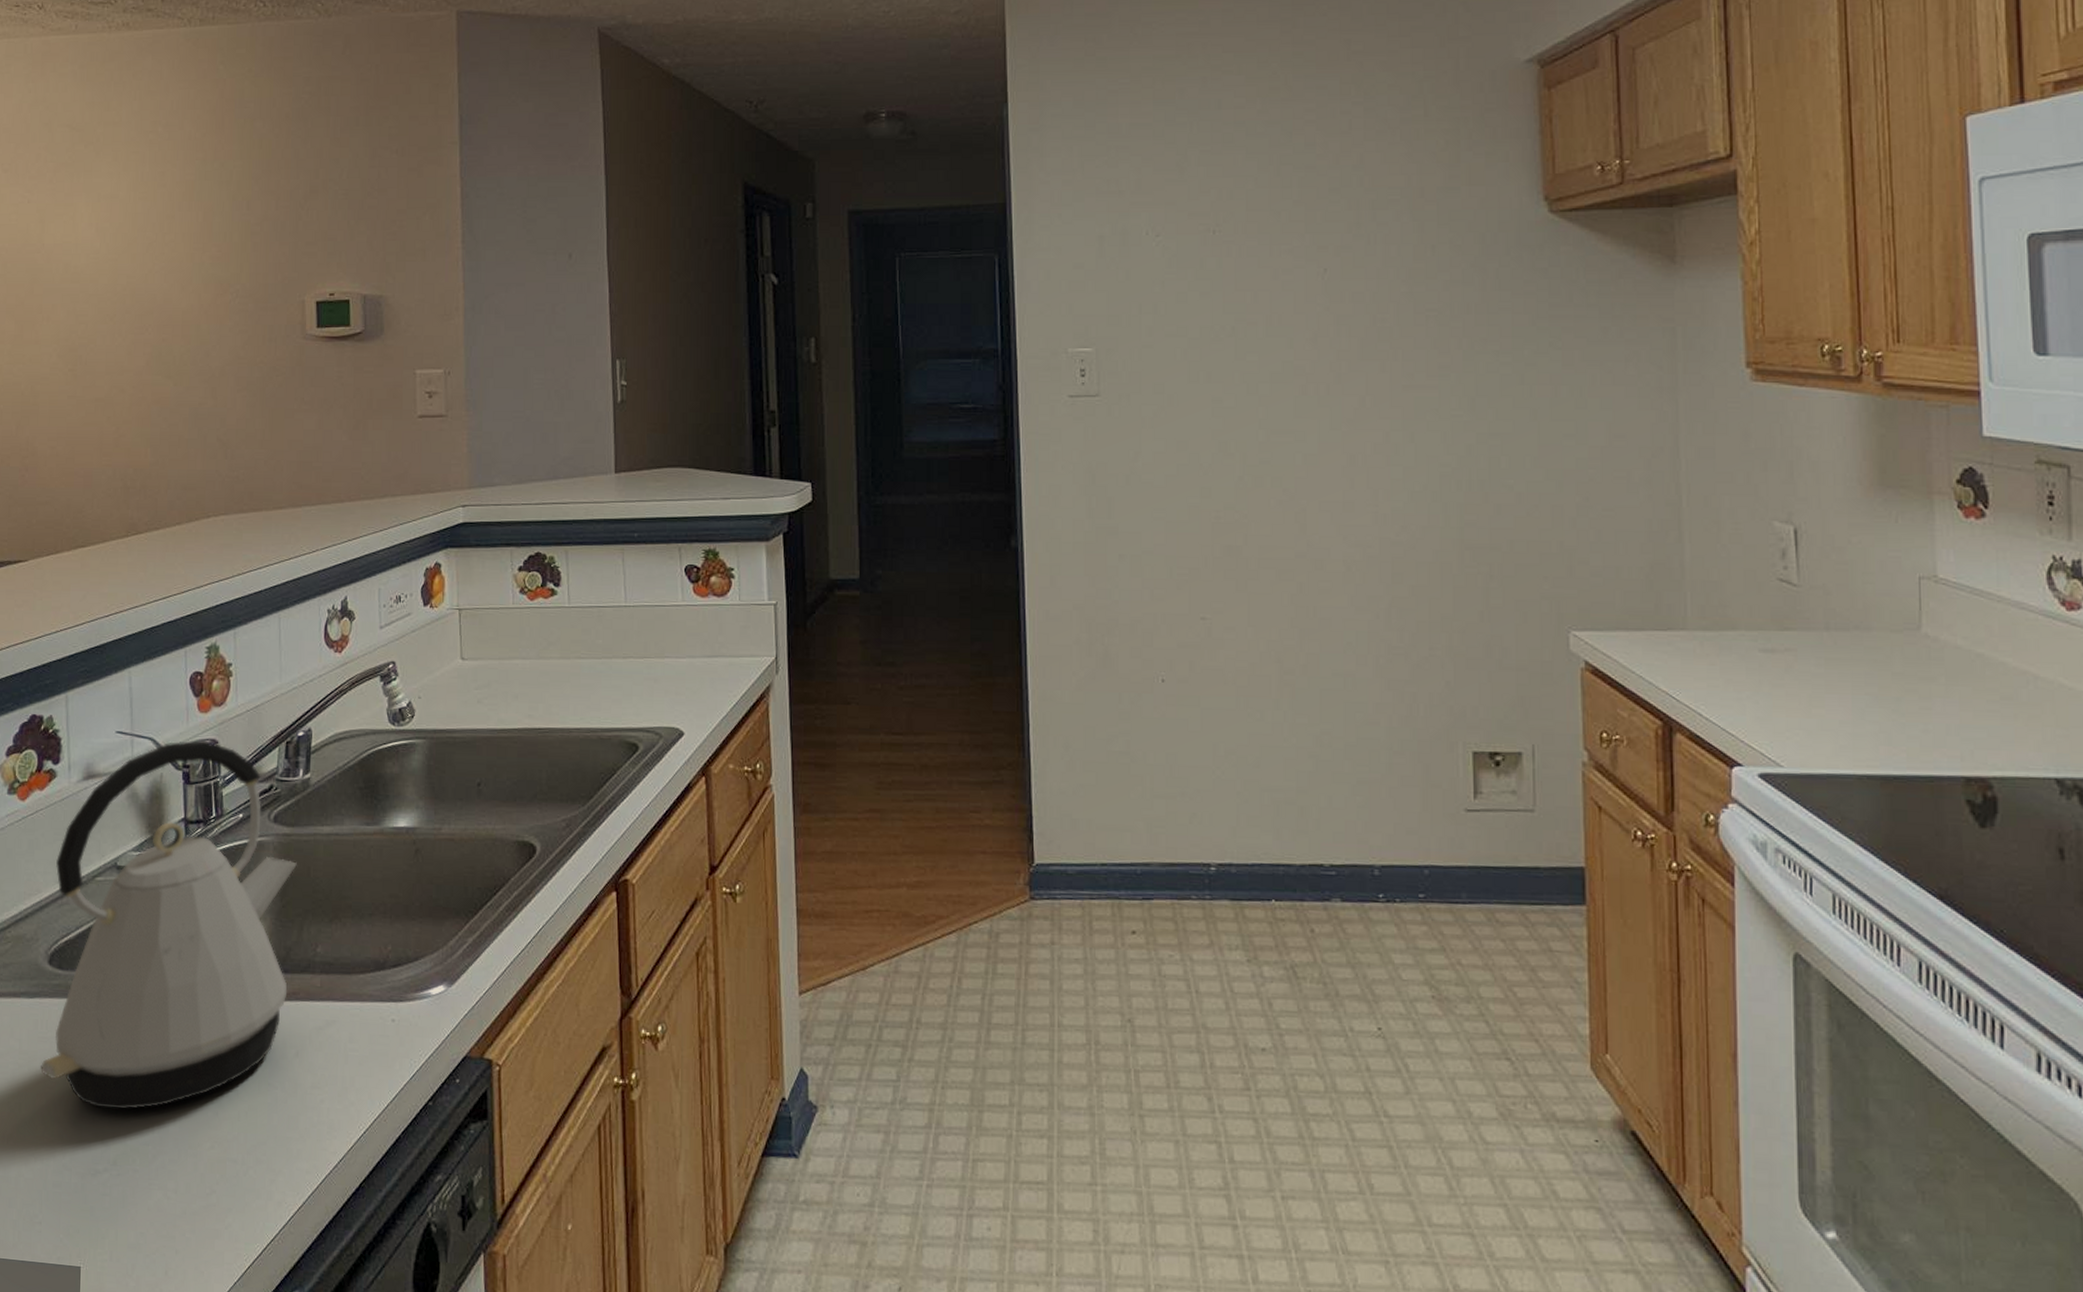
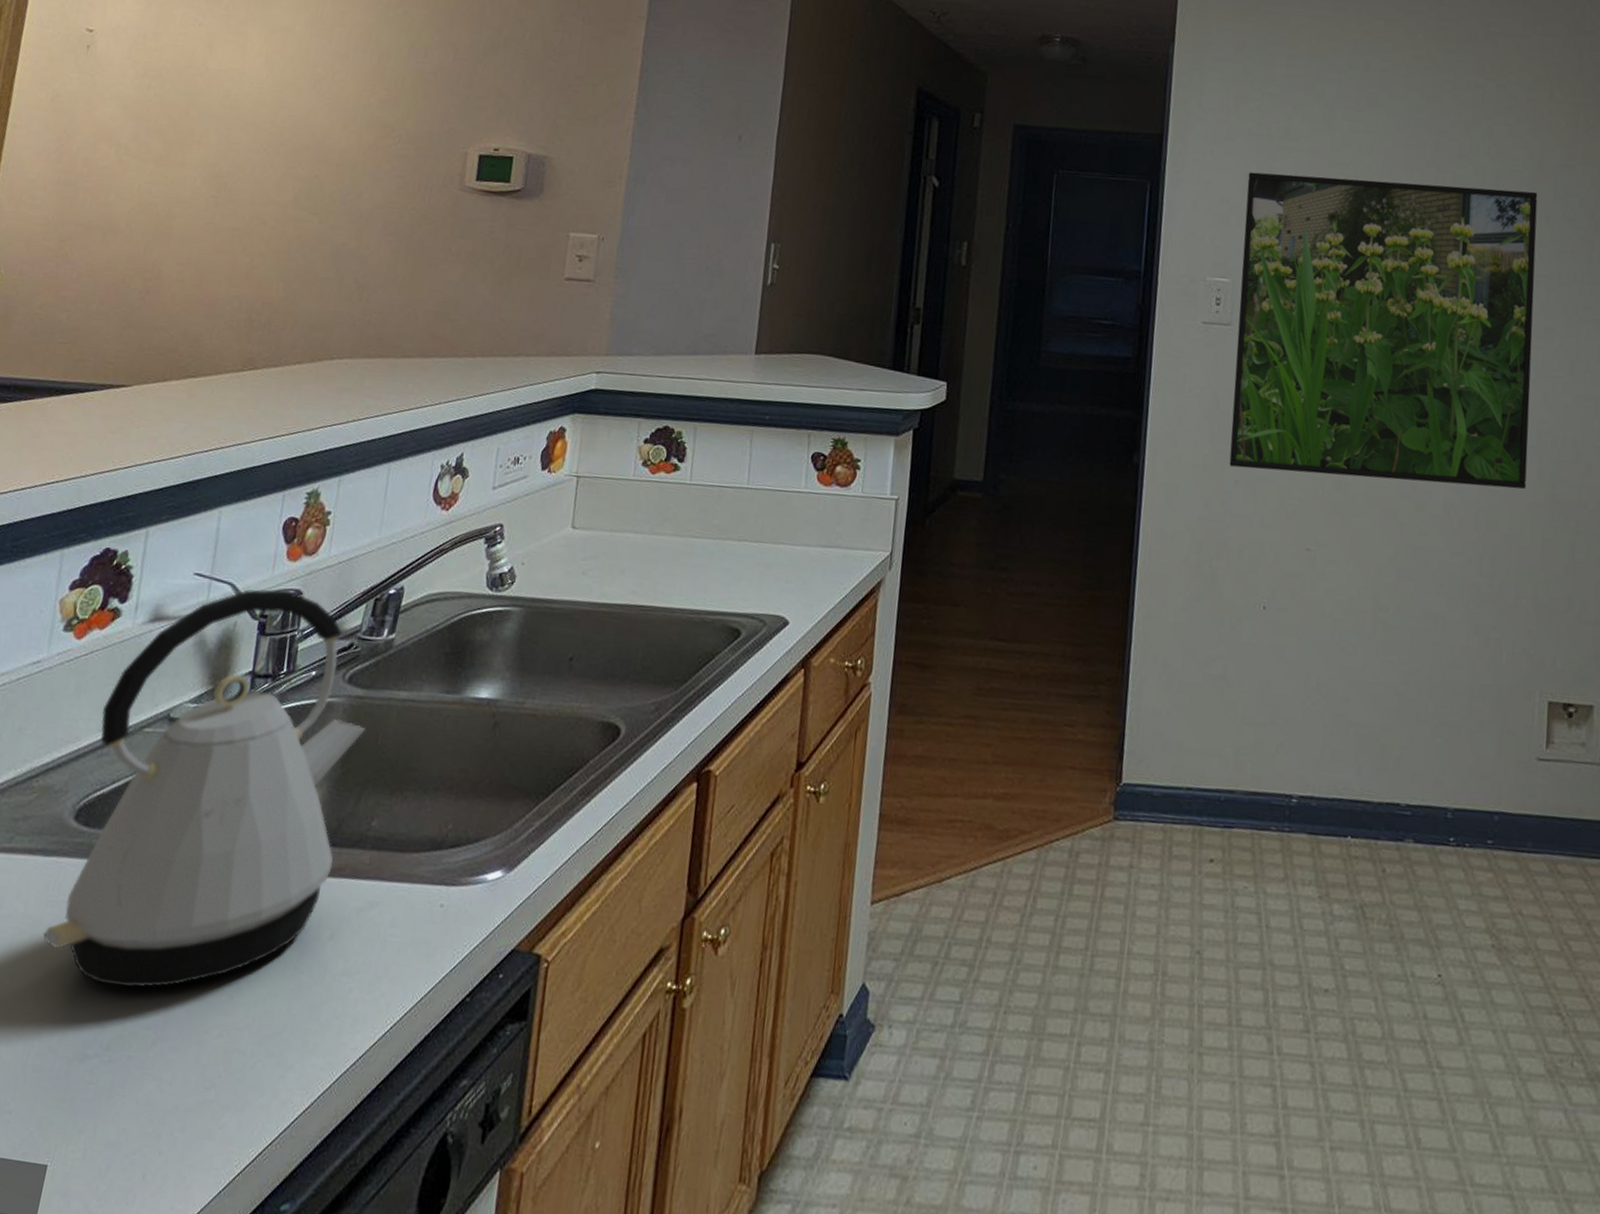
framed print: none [1101,220,1432,542] -> present [1229,172,1538,489]

